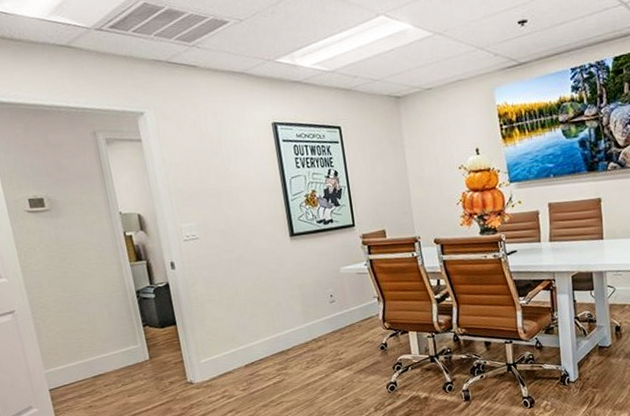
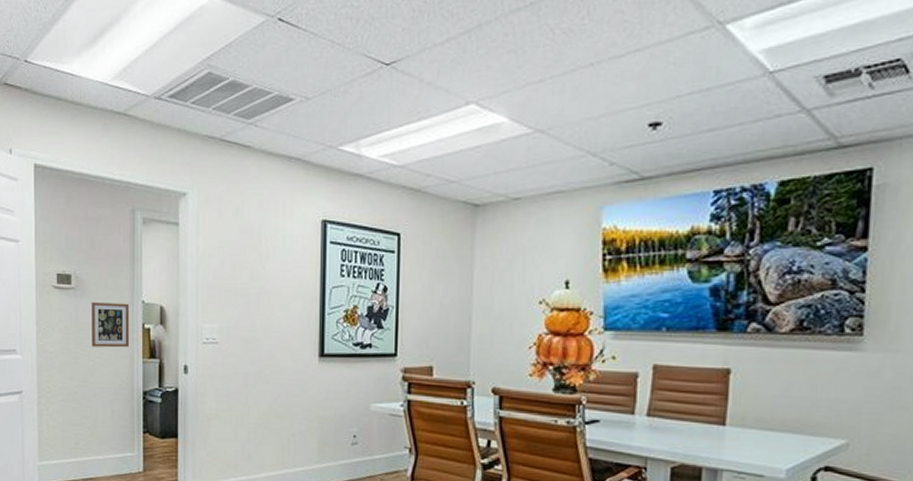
picture frame: none [69,216,114,260] -> present [91,302,130,348]

